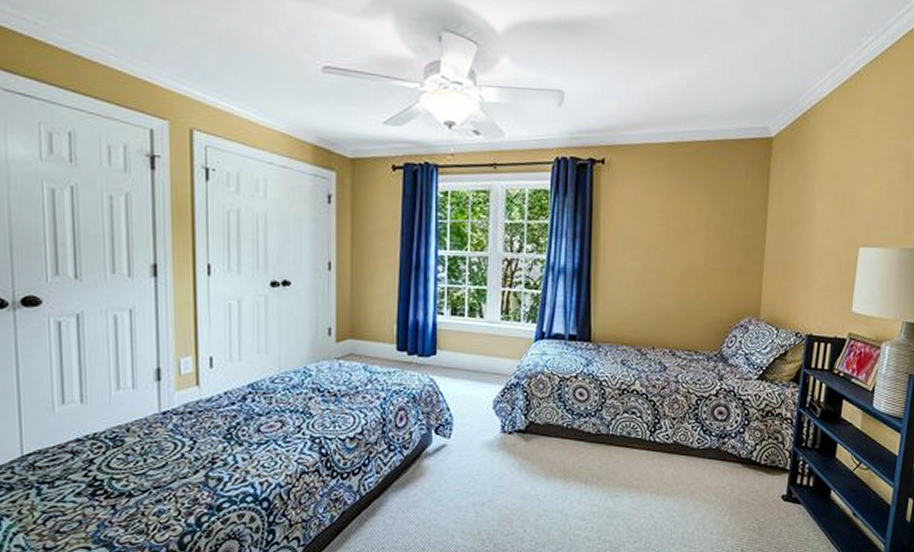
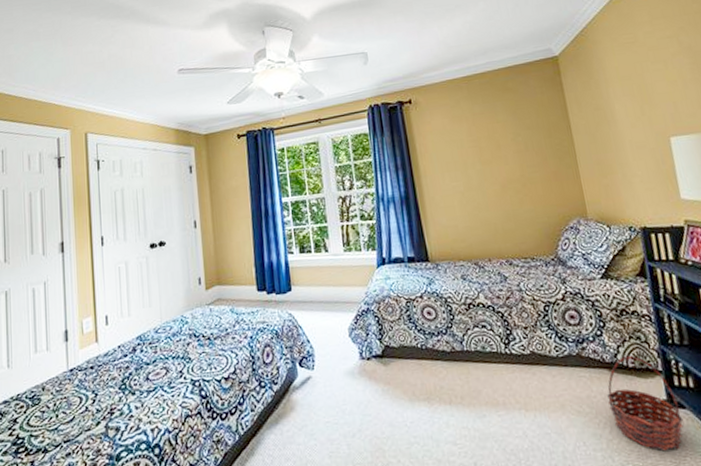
basket: none [734,453,796,539] -> present [607,355,684,452]

